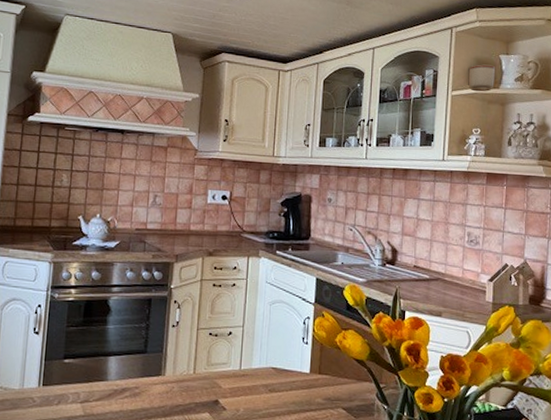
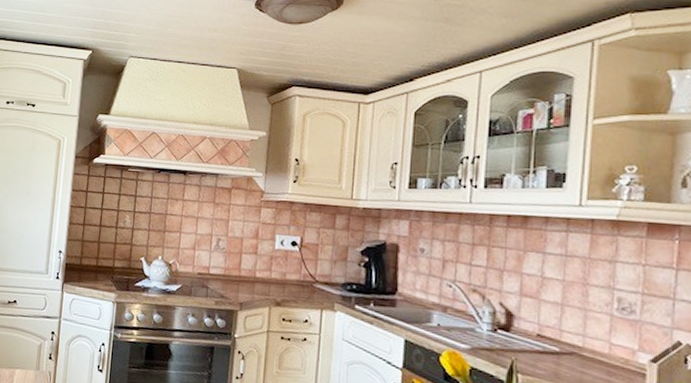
mug: present [468,64,496,92] -> none [618,84,662,119]

